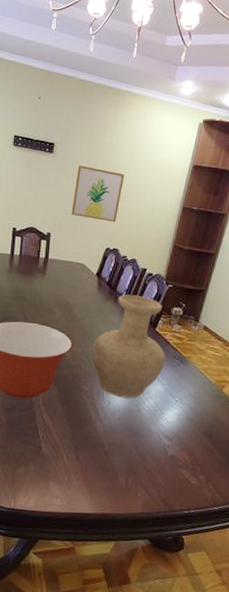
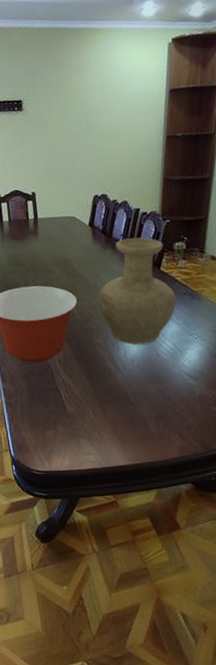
wall art: present [71,165,125,222] -> none [50,115,100,170]

